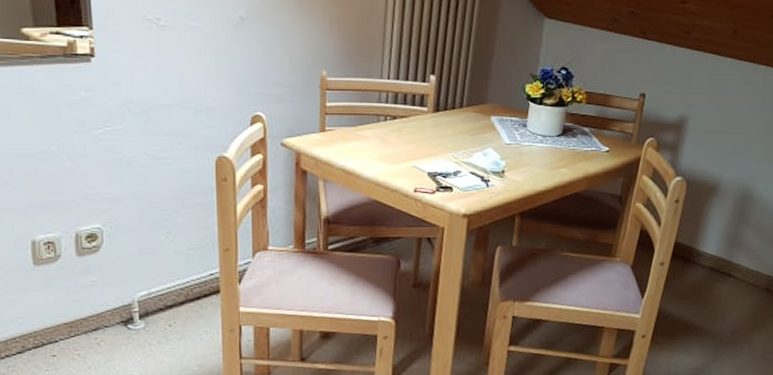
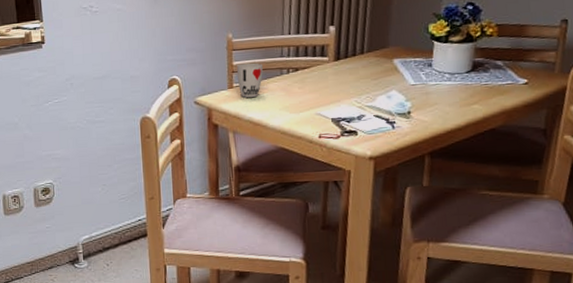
cup: none [329,105,360,143] -> present [236,62,264,98]

